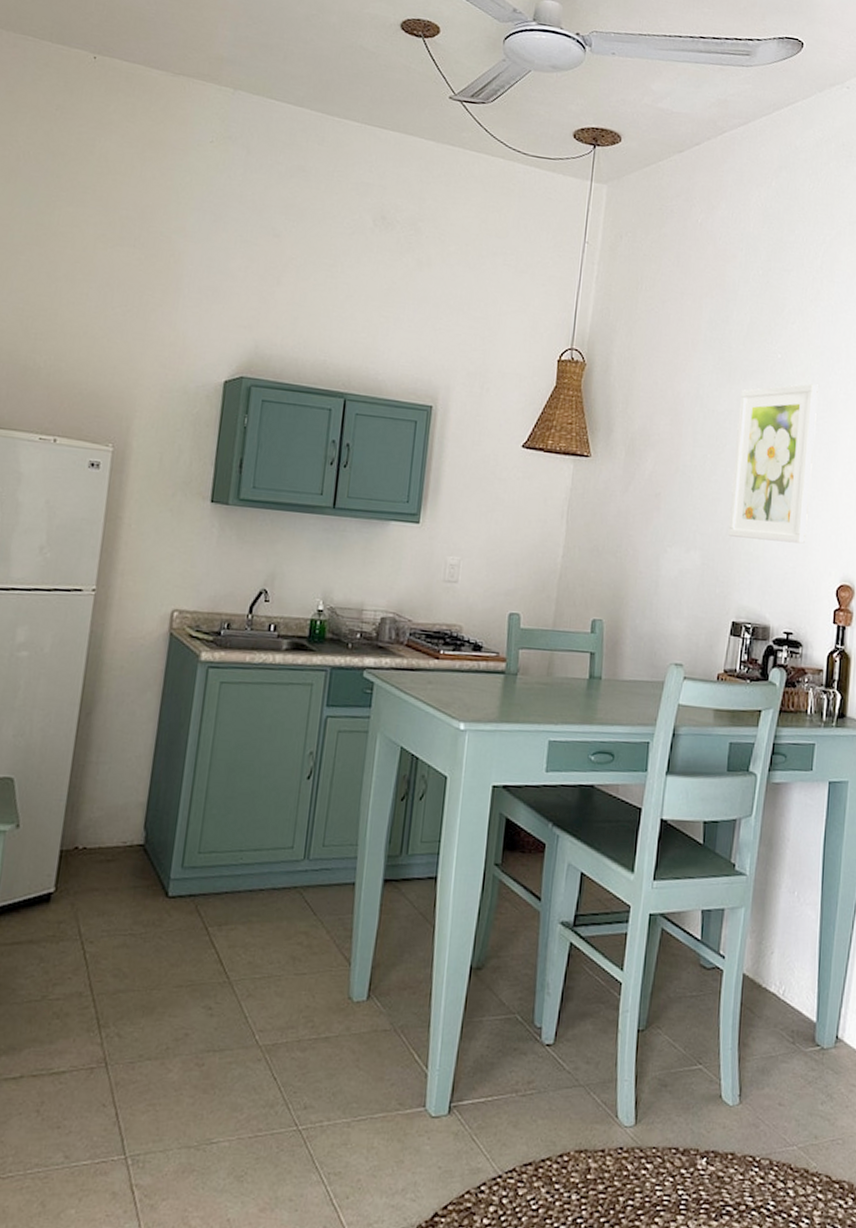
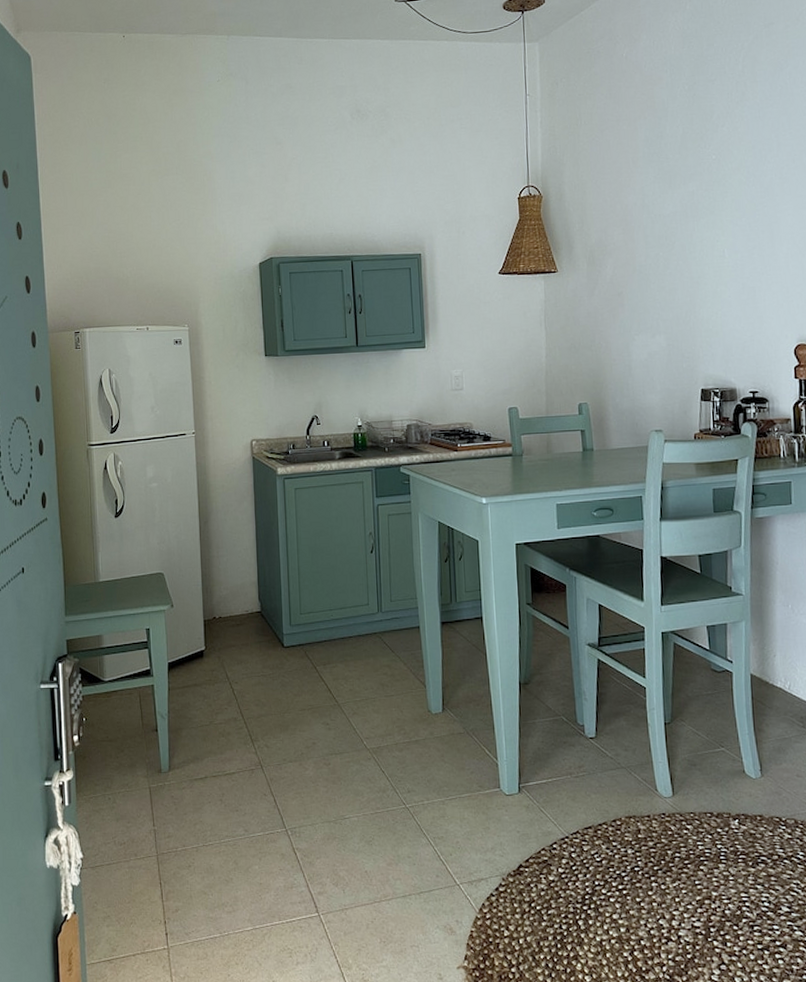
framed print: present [727,383,820,544] -> none [682,175,760,318]

